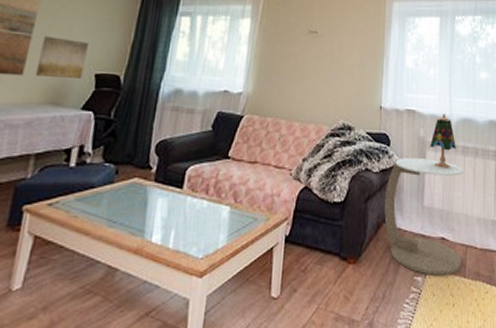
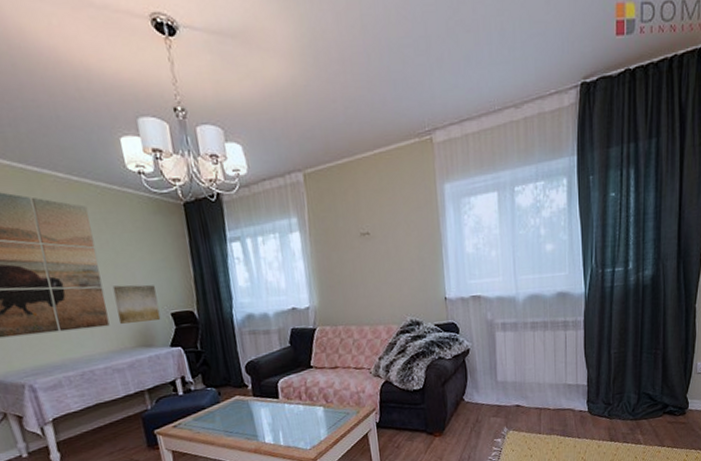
side table: present [384,158,463,275] -> none [460,339,536,437]
table lamp: present [430,114,456,168] -> none [498,294,525,346]

